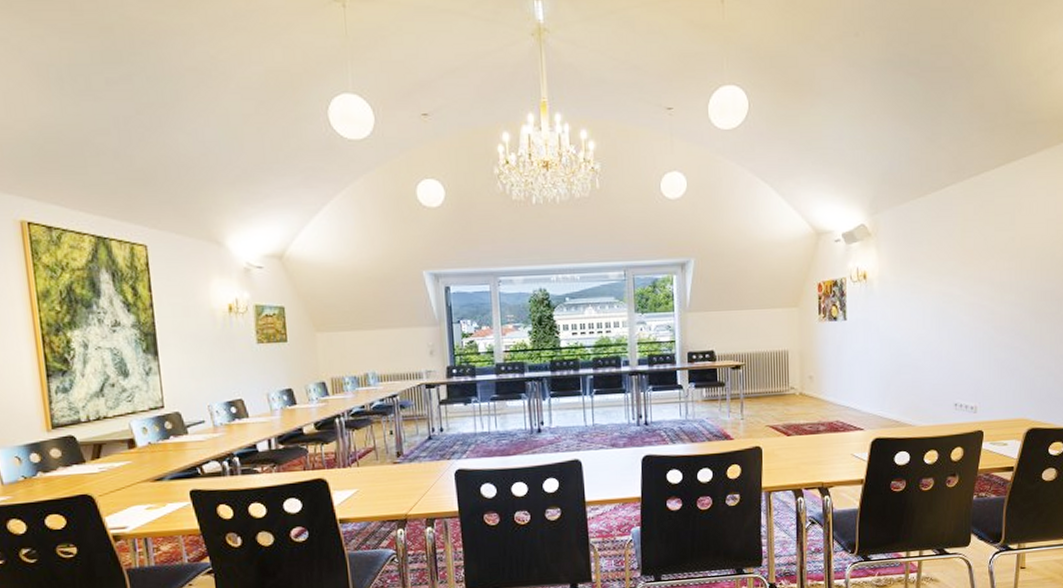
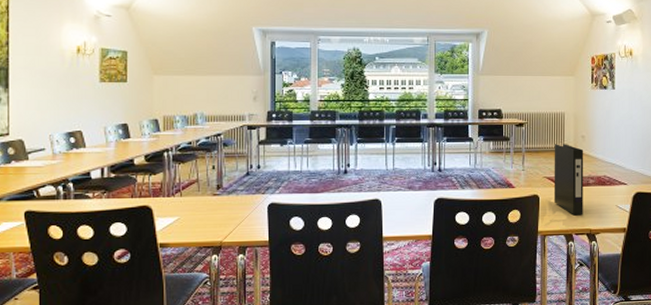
binder: none [777,386,814,468] -> present [553,144,584,216]

